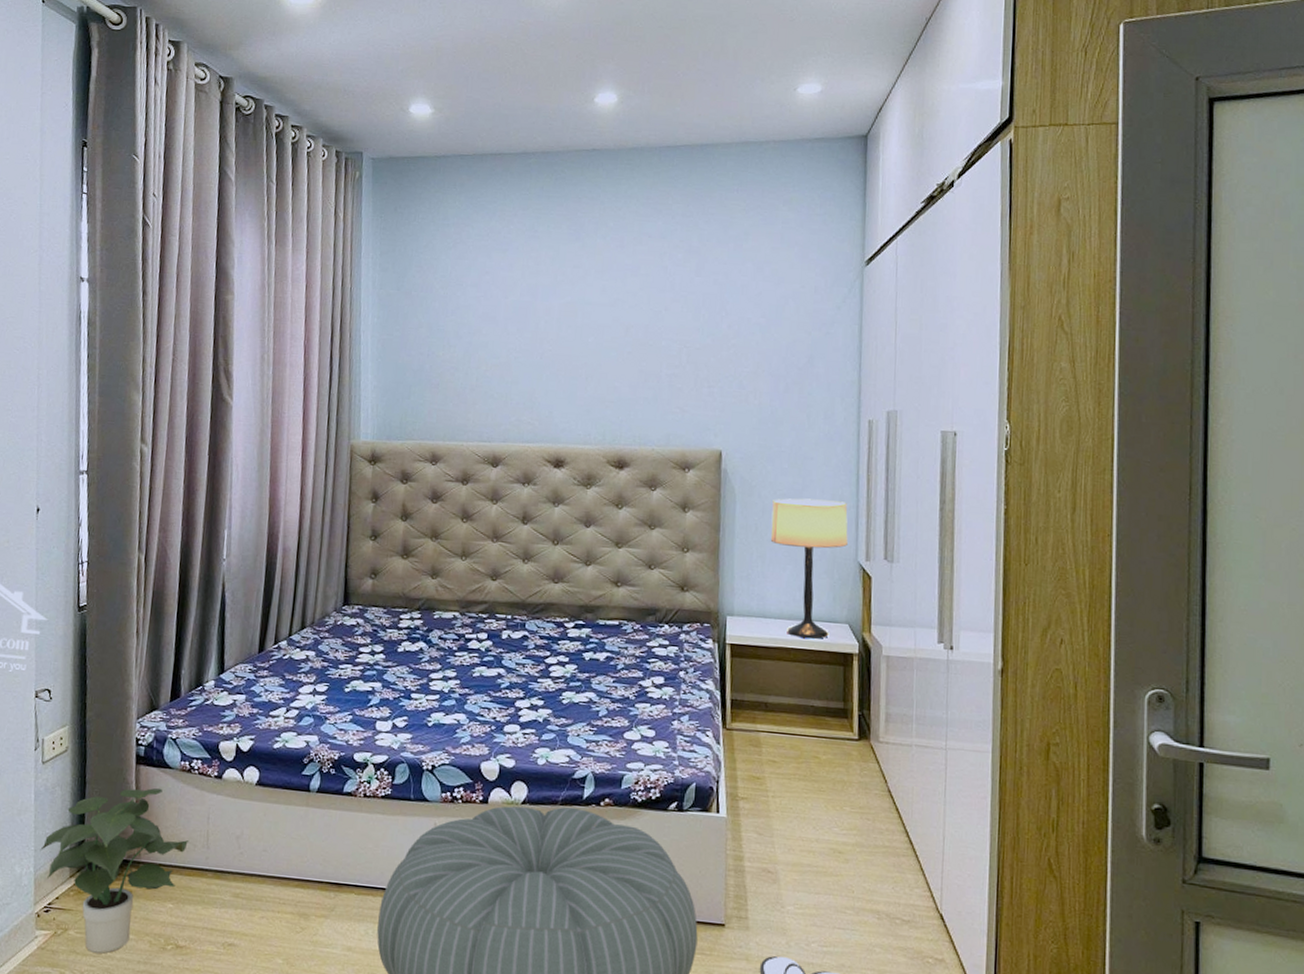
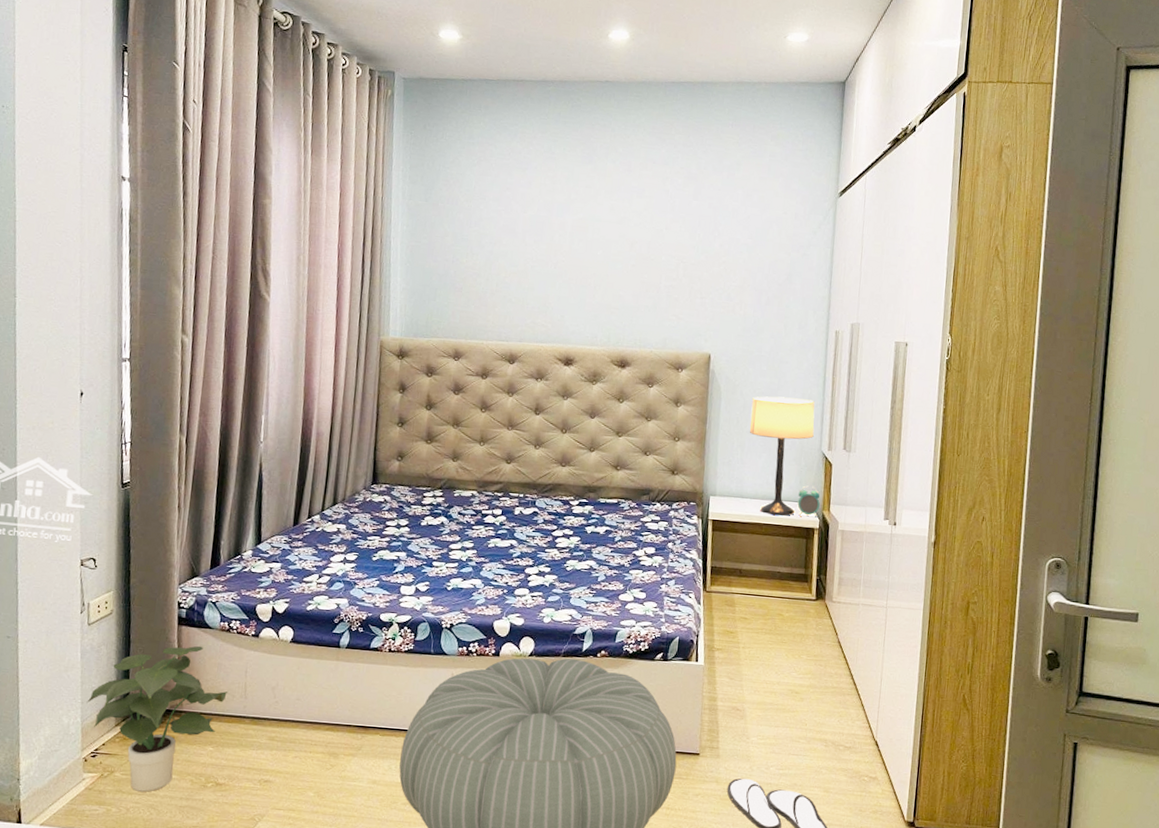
alarm clock: none [831,602,859,641] -> present [797,485,820,518]

